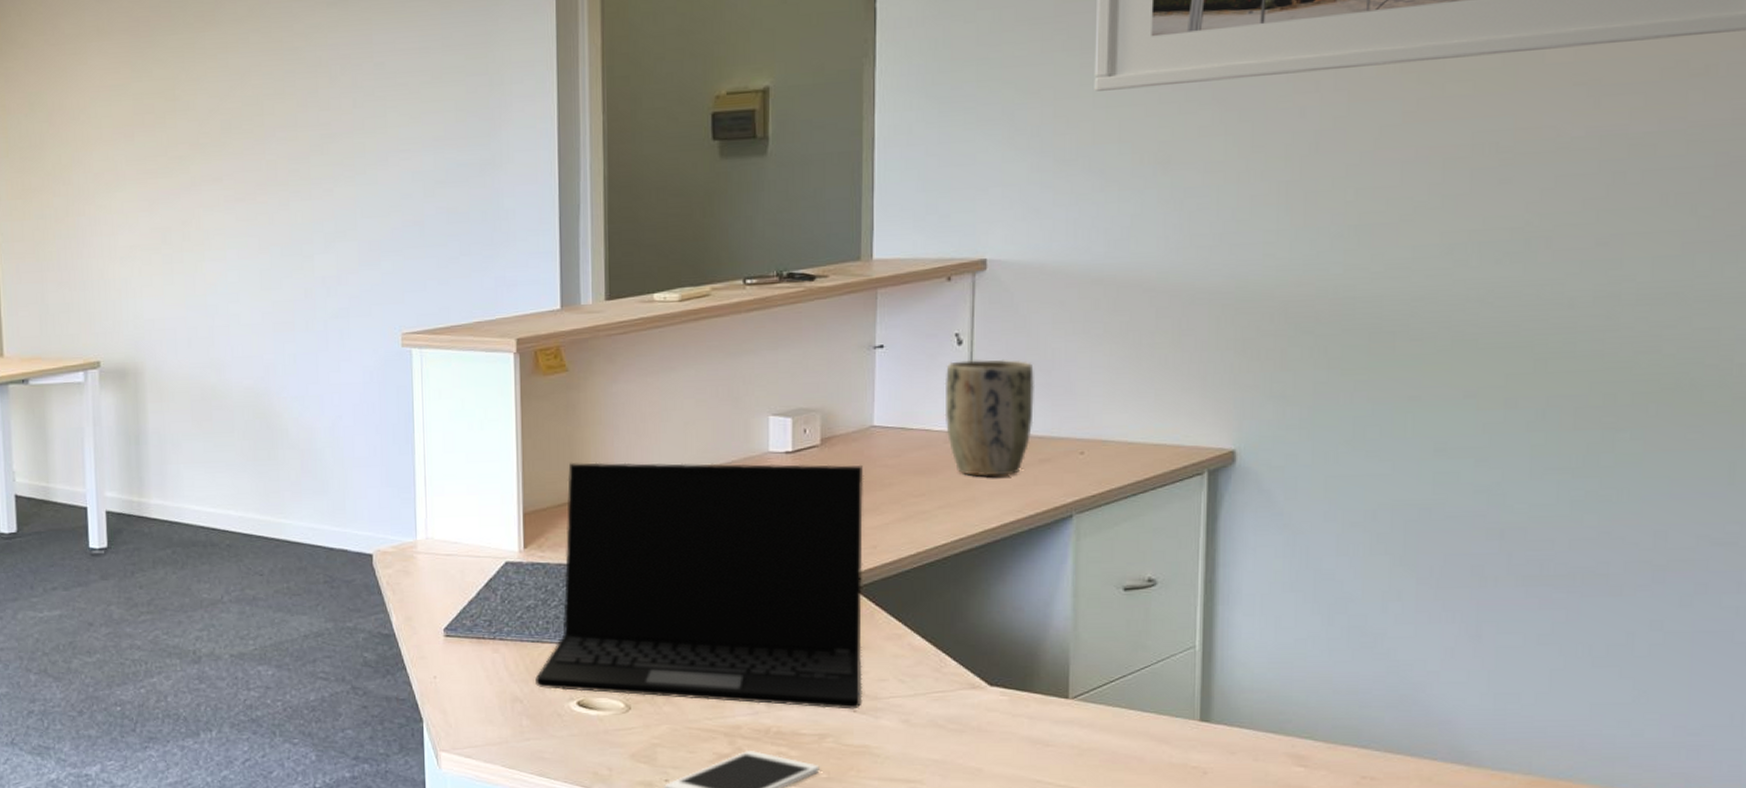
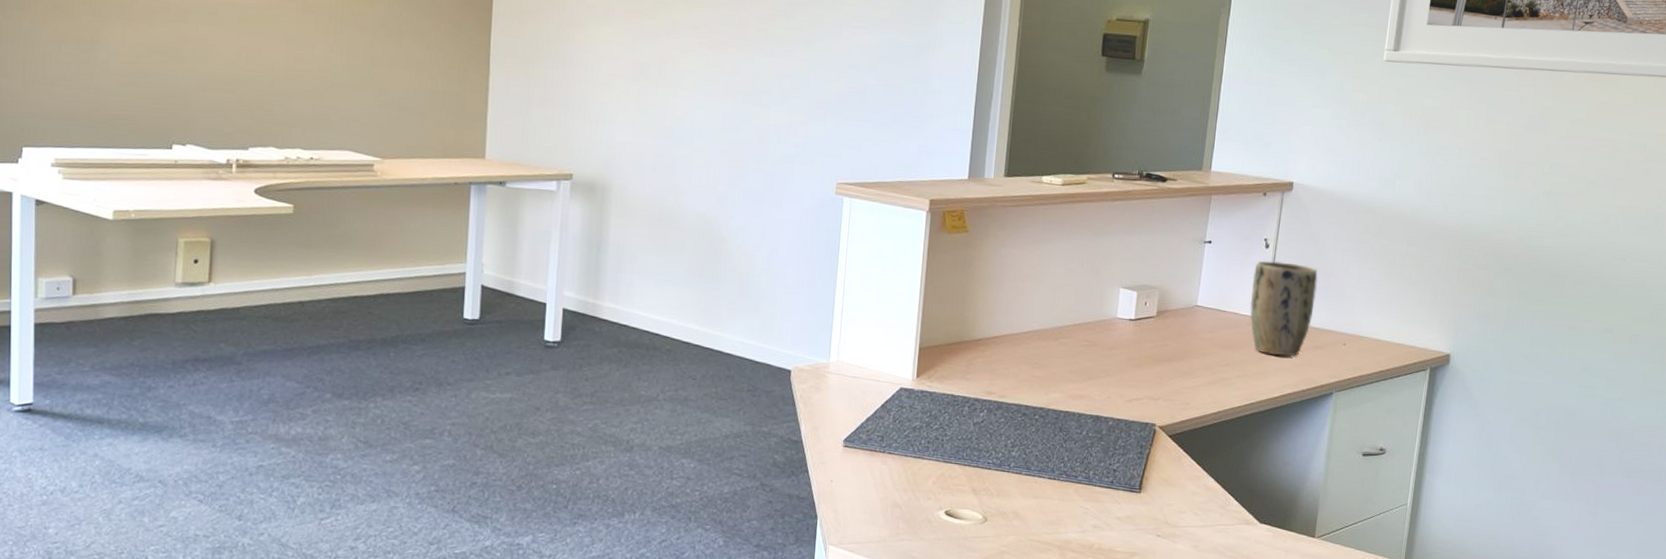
laptop: present [535,462,864,710] -> none [913,309,1186,534]

